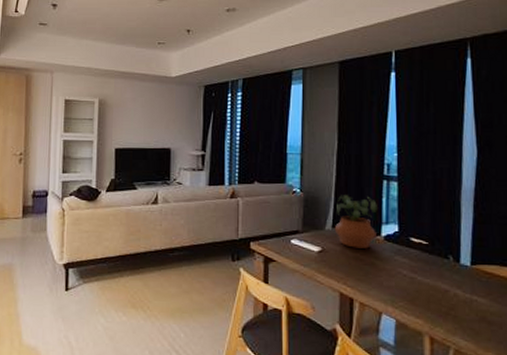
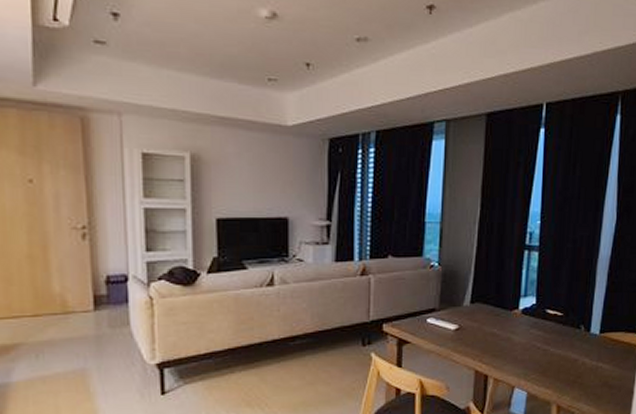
potted plant: present [334,195,377,249] -> none [472,267,517,324]

